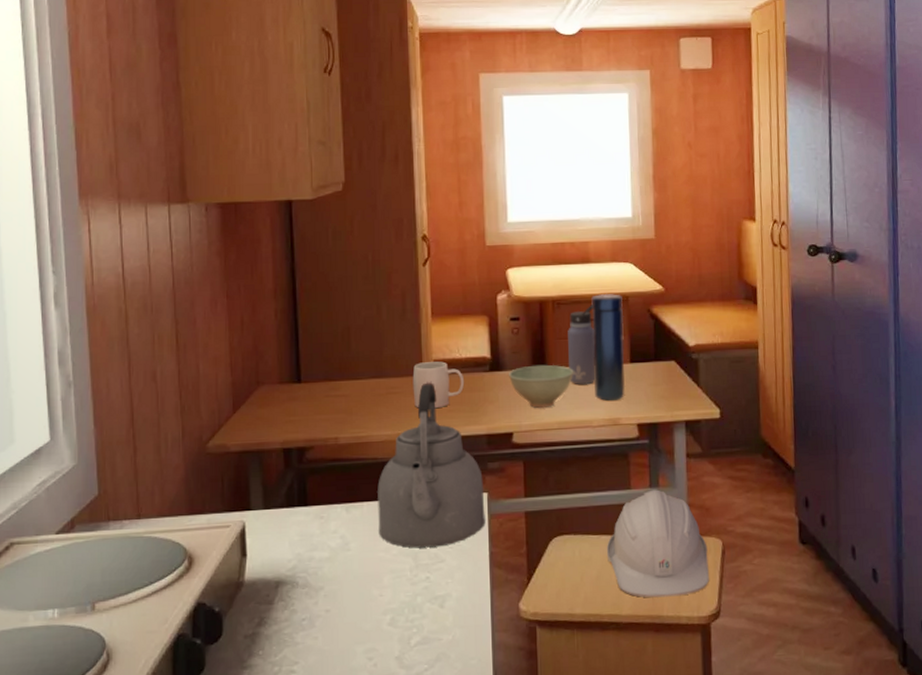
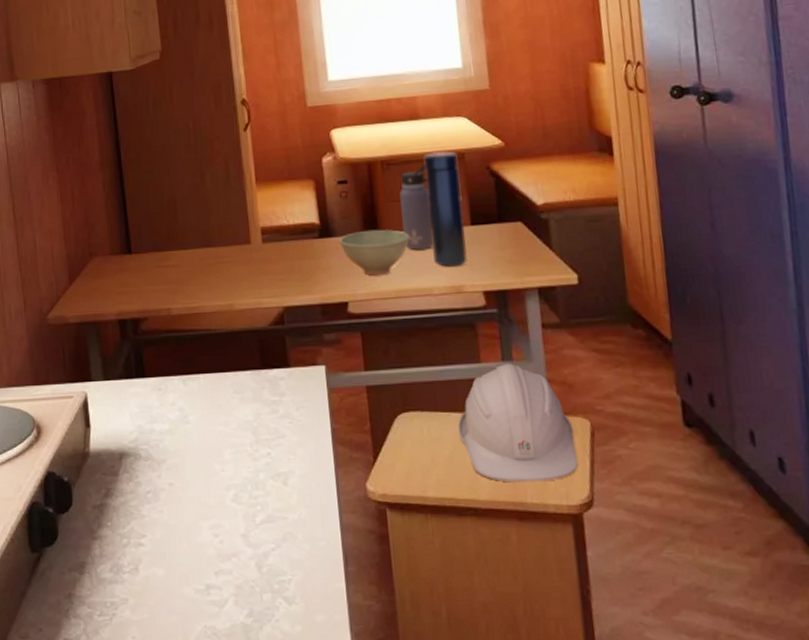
kettle: present [377,383,486,548] -> none [212,252,325,423]
mug: present [412,361,465,408] -> none [240,229,295,277]

